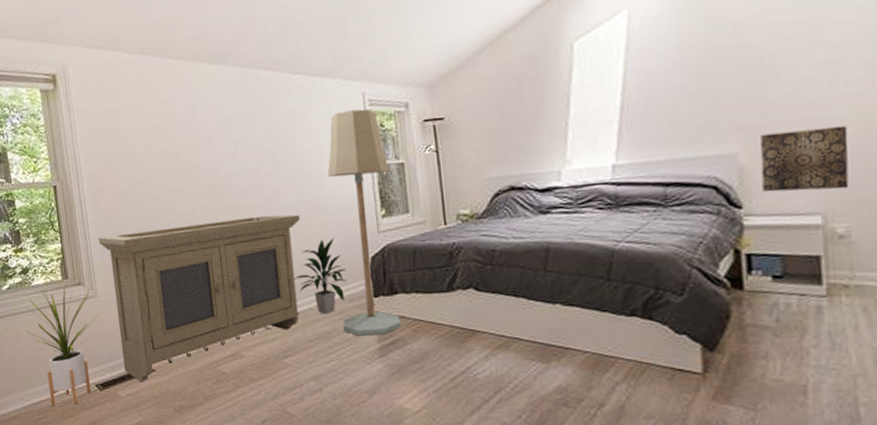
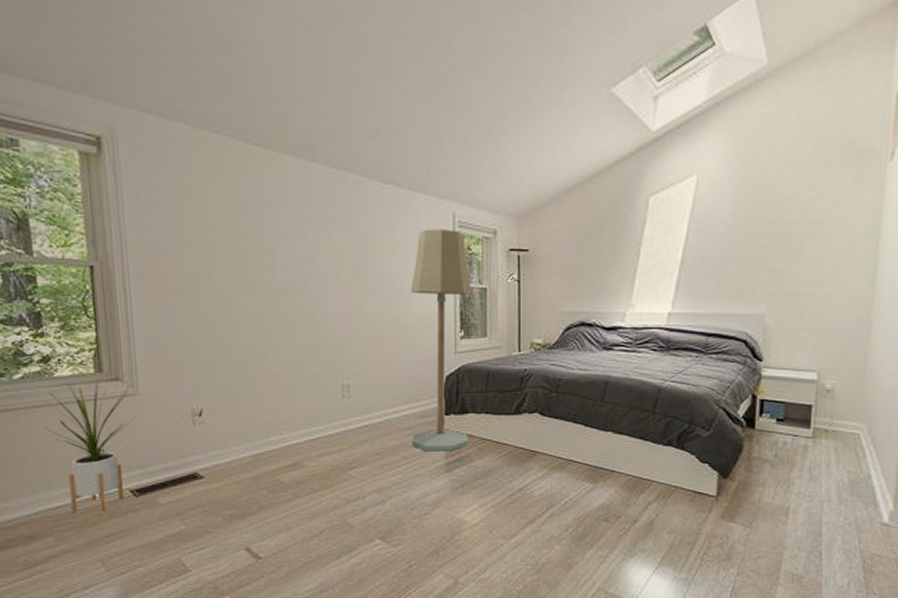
storage cabinet: present [98,214,301,381] -> none [143,324,378,488]
indoor plant: present [294,237,346,314] -> none [366,353,420,429]
wall art: present [760,125,849,193] -> none [779,301,844,353]

